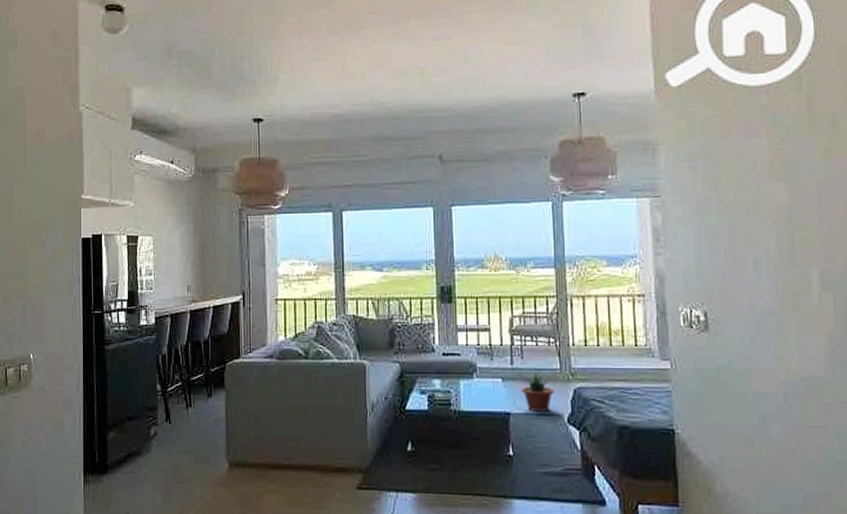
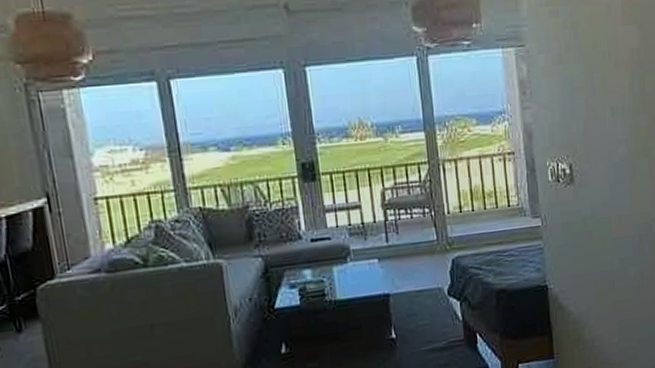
potted plant: present [514,373,555,411] -> none [391,246,433,289]

